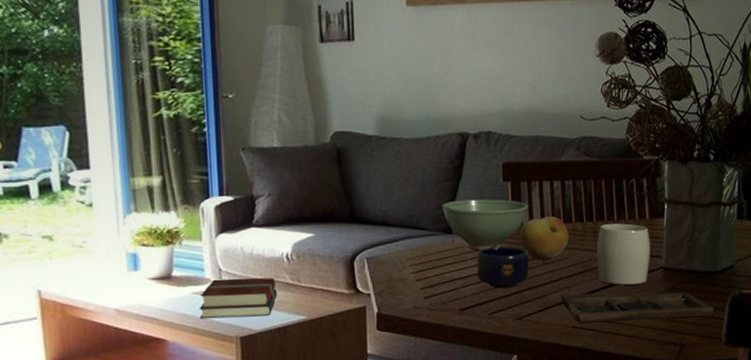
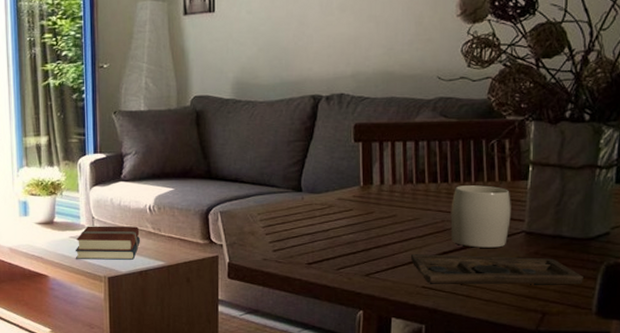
bowl: present [442,199,528,251] -> none [292,159,379,209]
mug: present [476,246,529,288] -> none [325,205,379,245]
fruit: present [520,216,569,261] -> none [370,177,421,220]

